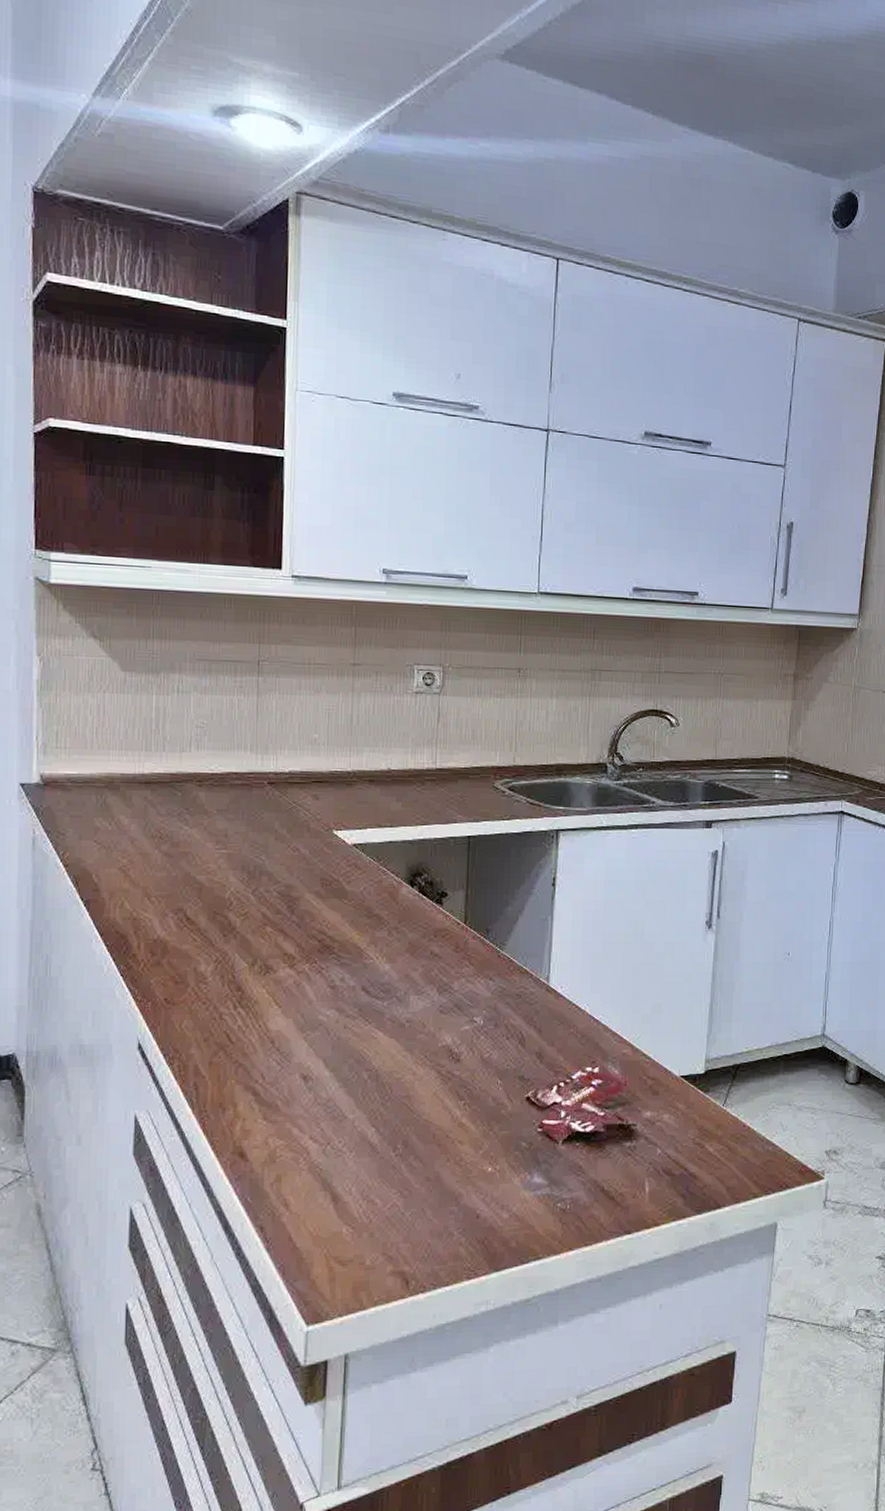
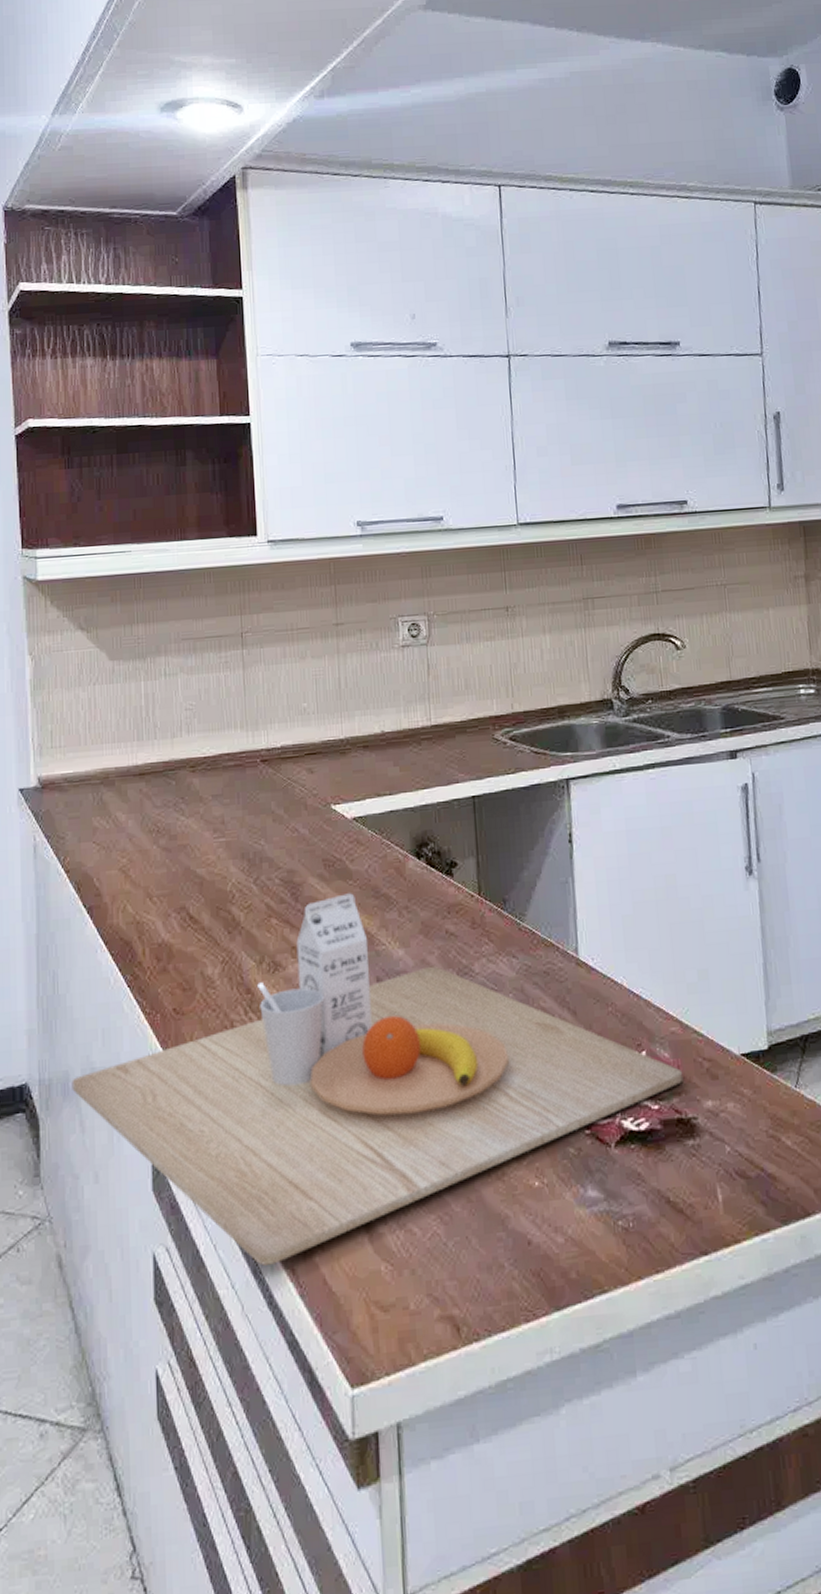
cutting board: none [59,911,629,1223] -> present [72,893,683,1266]

